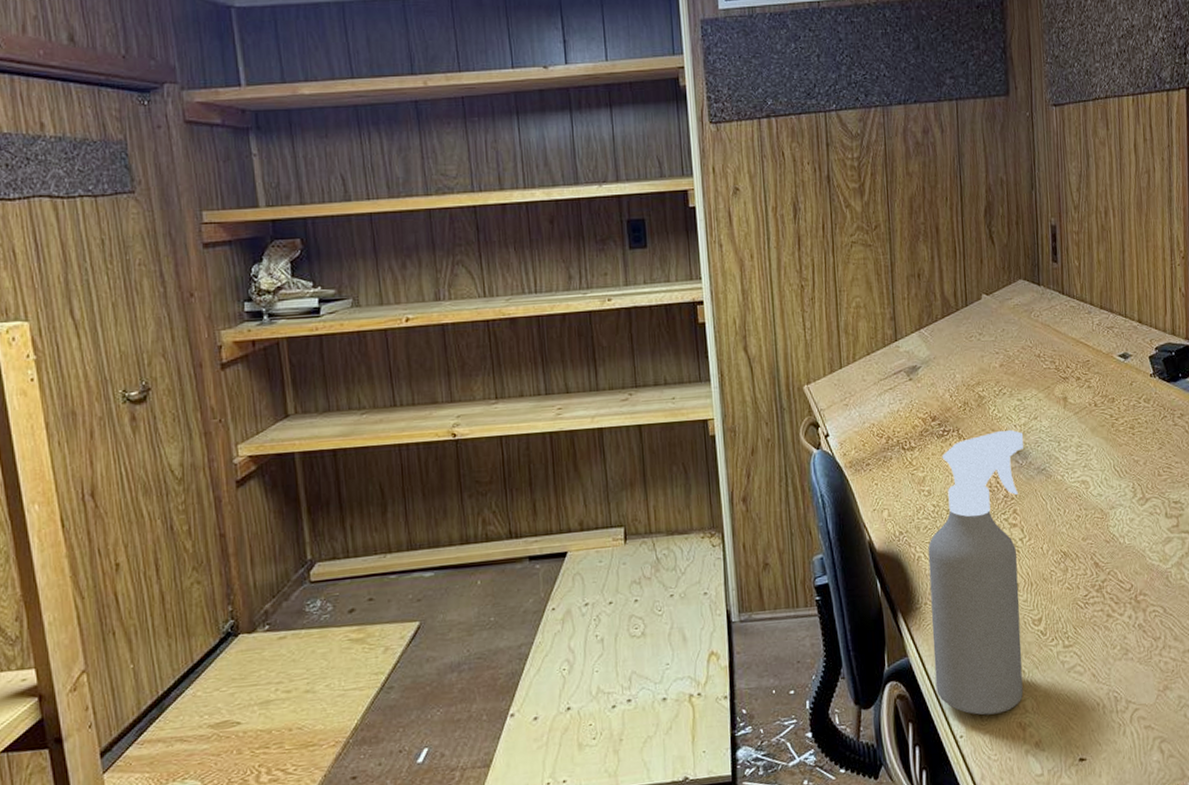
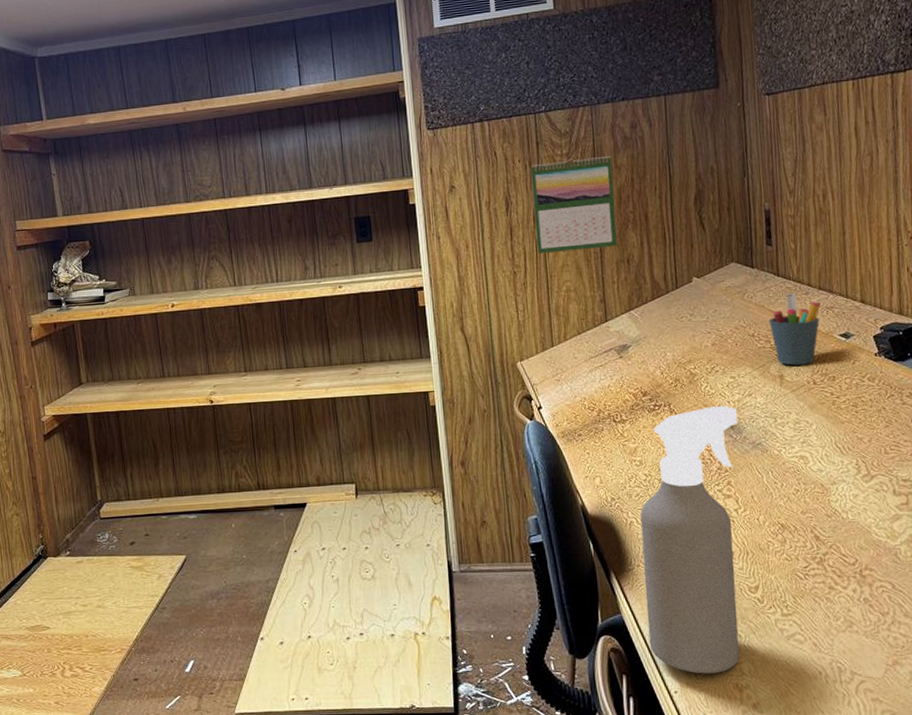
calendar: none [820,161,908,267] -> present [530,155,618,254]
pen holder: none [1053,312,1102,387] -> present [768,293,821,366]

